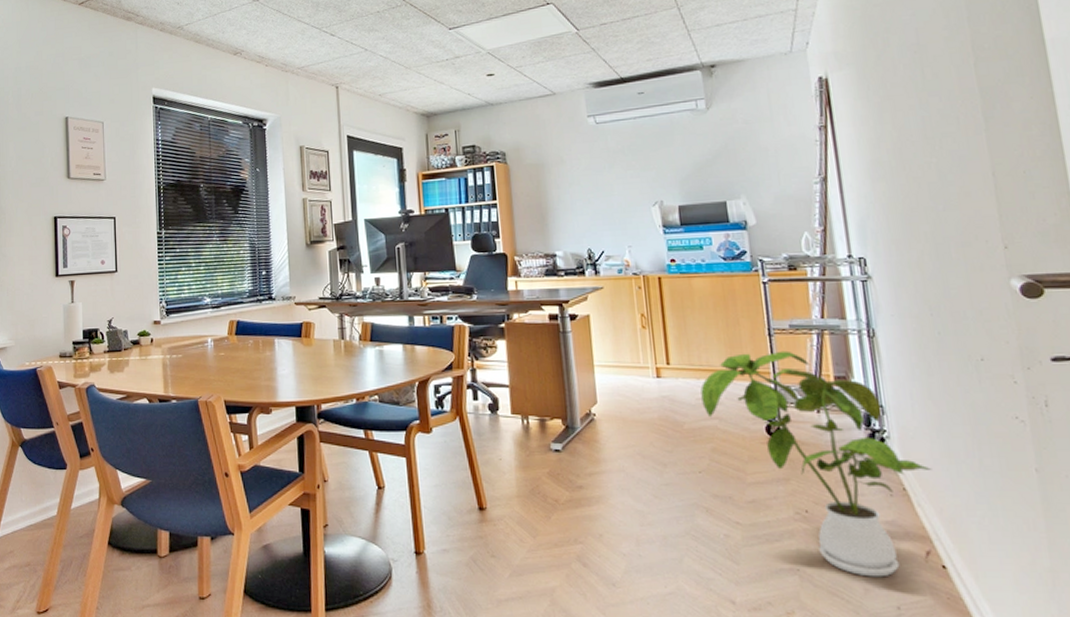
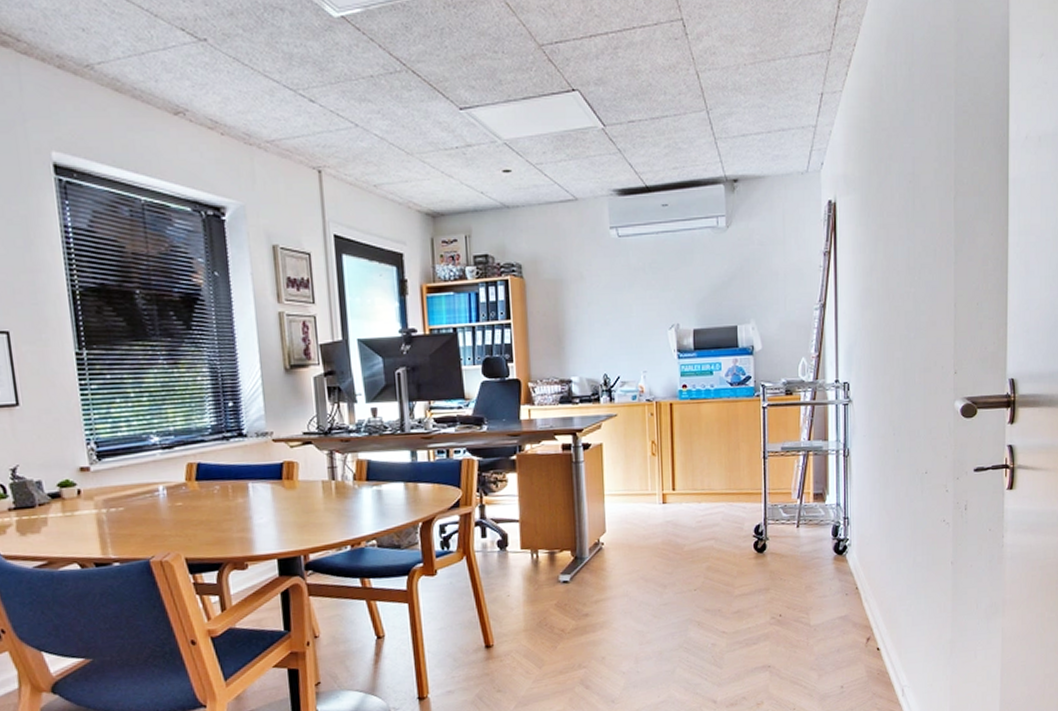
house plant: present [700,350,932,578] -> none [701,472,879,665]

